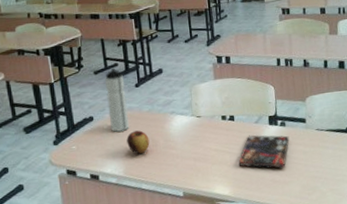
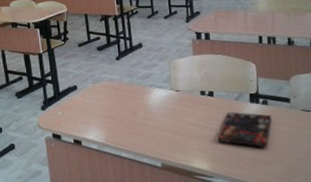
water bottle: present [105,67,129,133] -> none [88,41,110,102]
apple: present [126,130,150,155] -> none [107,101,130,124]

